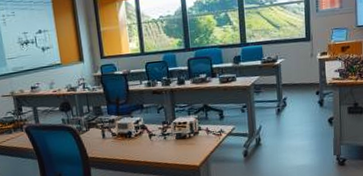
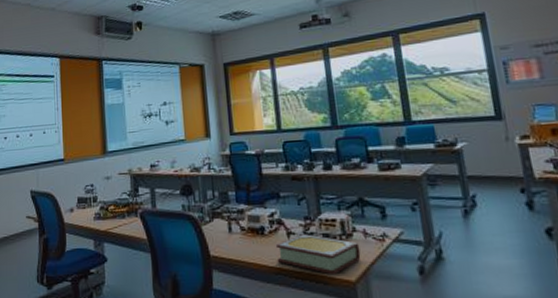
book: none [140,134,204,163] -> present [275,234,361,275]

